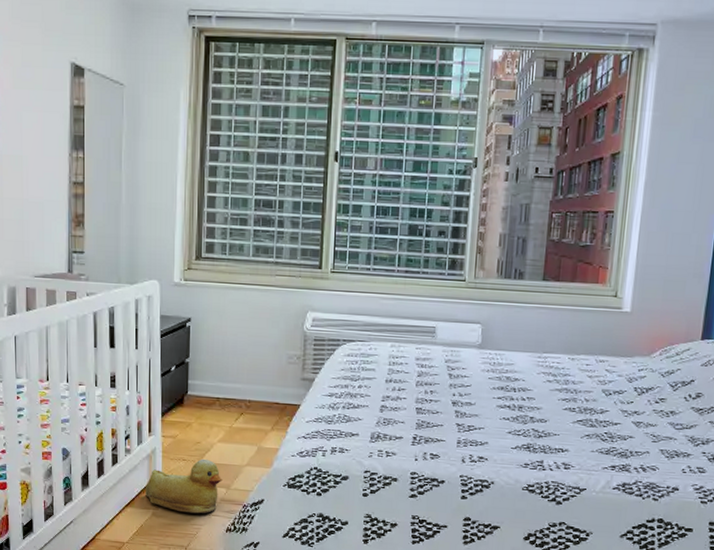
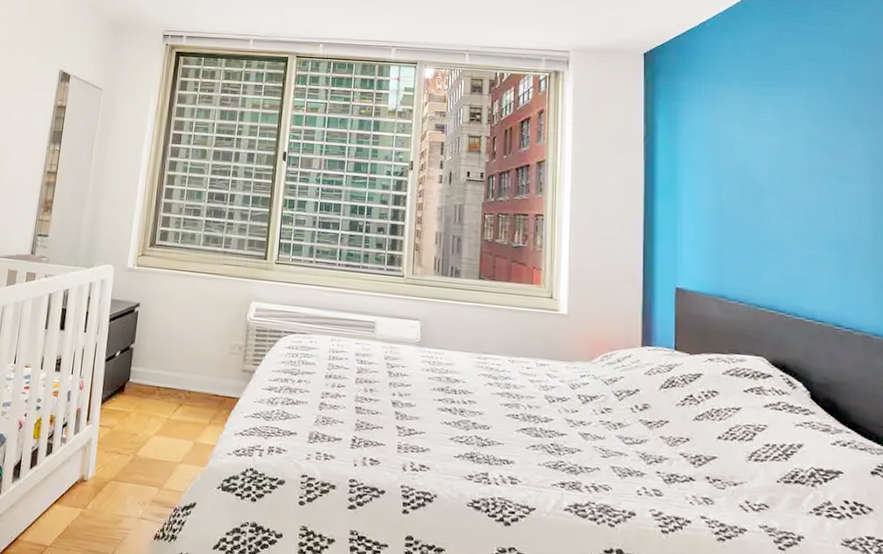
rubber duck: present [145,458,222,514] -> none [75,452,156,517]

